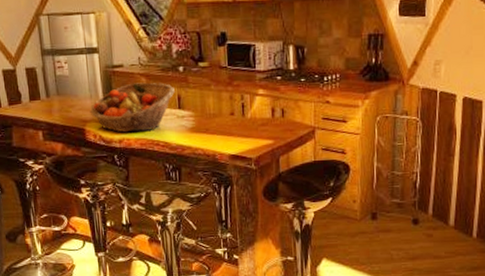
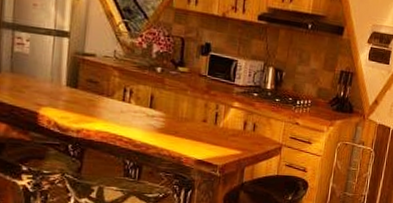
fruit basket: present [89,82,175,133] -> none [47,74,149,125]

